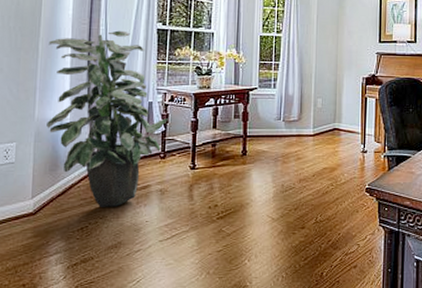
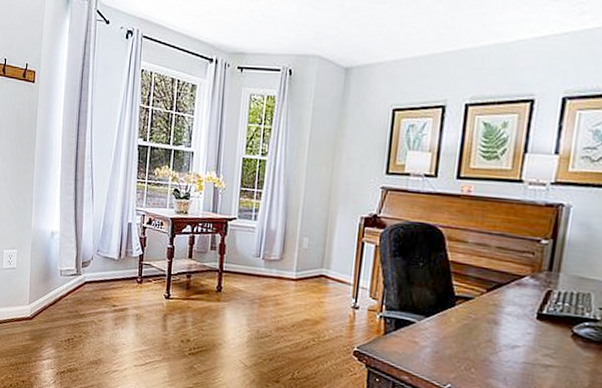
indoor plant: present [46,30,168,207] -> none [41,145,145,325]

